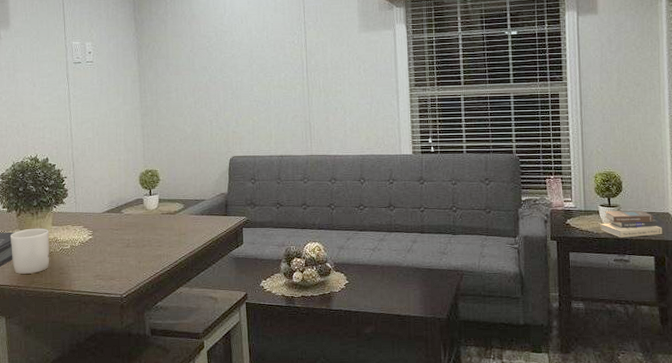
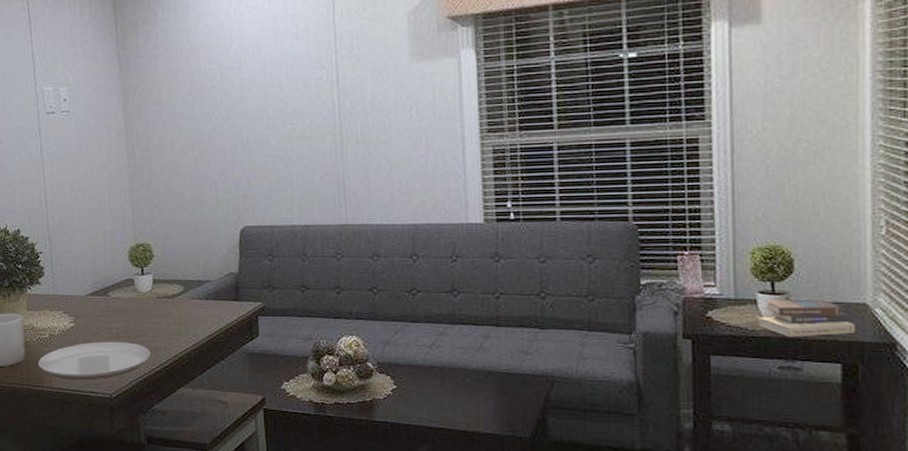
plate: none [61,250,155,284] -> present [38,341,150,380]

